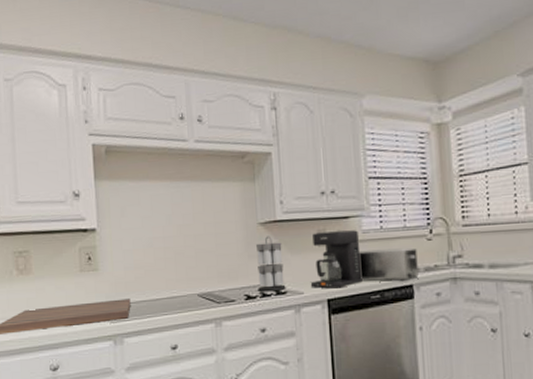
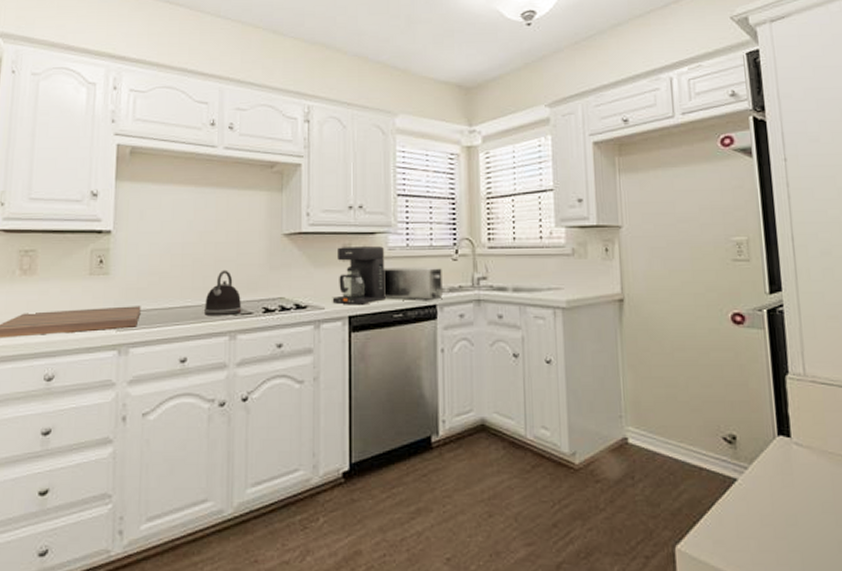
kettle: none [188,260,225,305] -> present [203,270,242,317]
spice rack: present [256,236,286,292] -> none [277,248,307,306]

